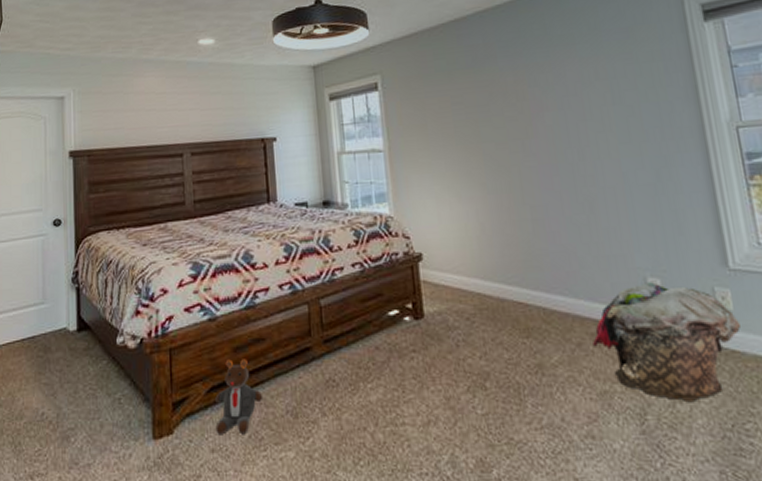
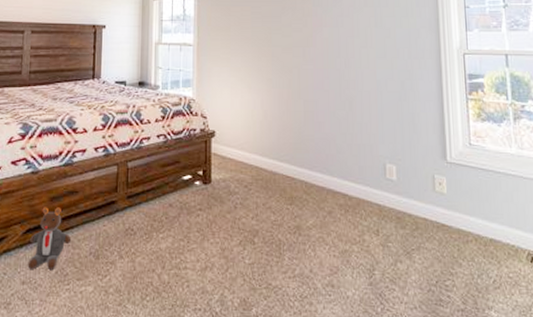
laundry basket: present [591,282,740,403] -> none [339,168,450,263]

